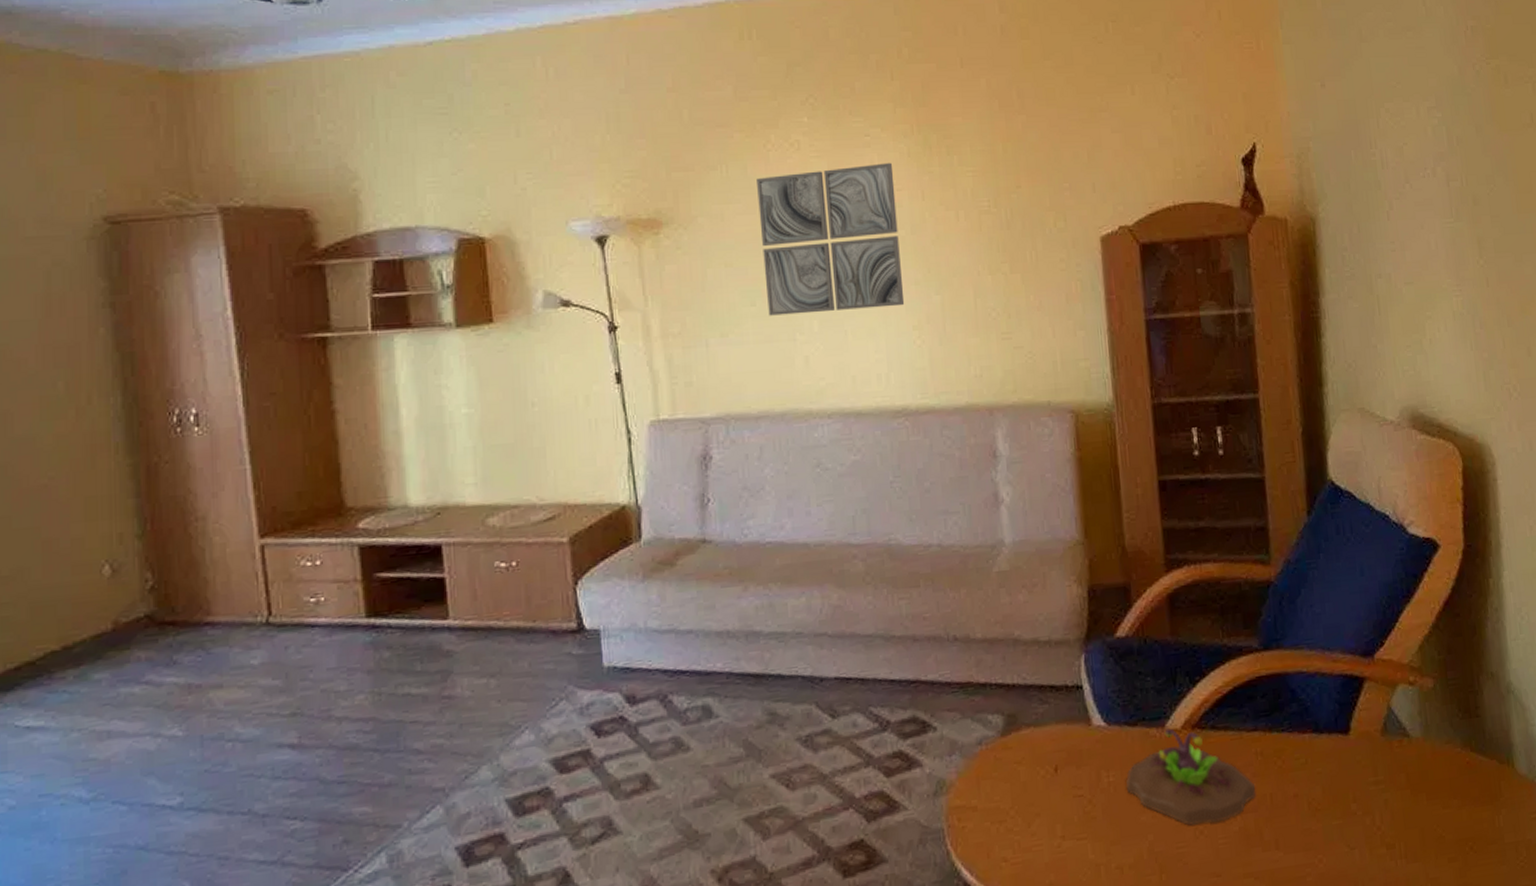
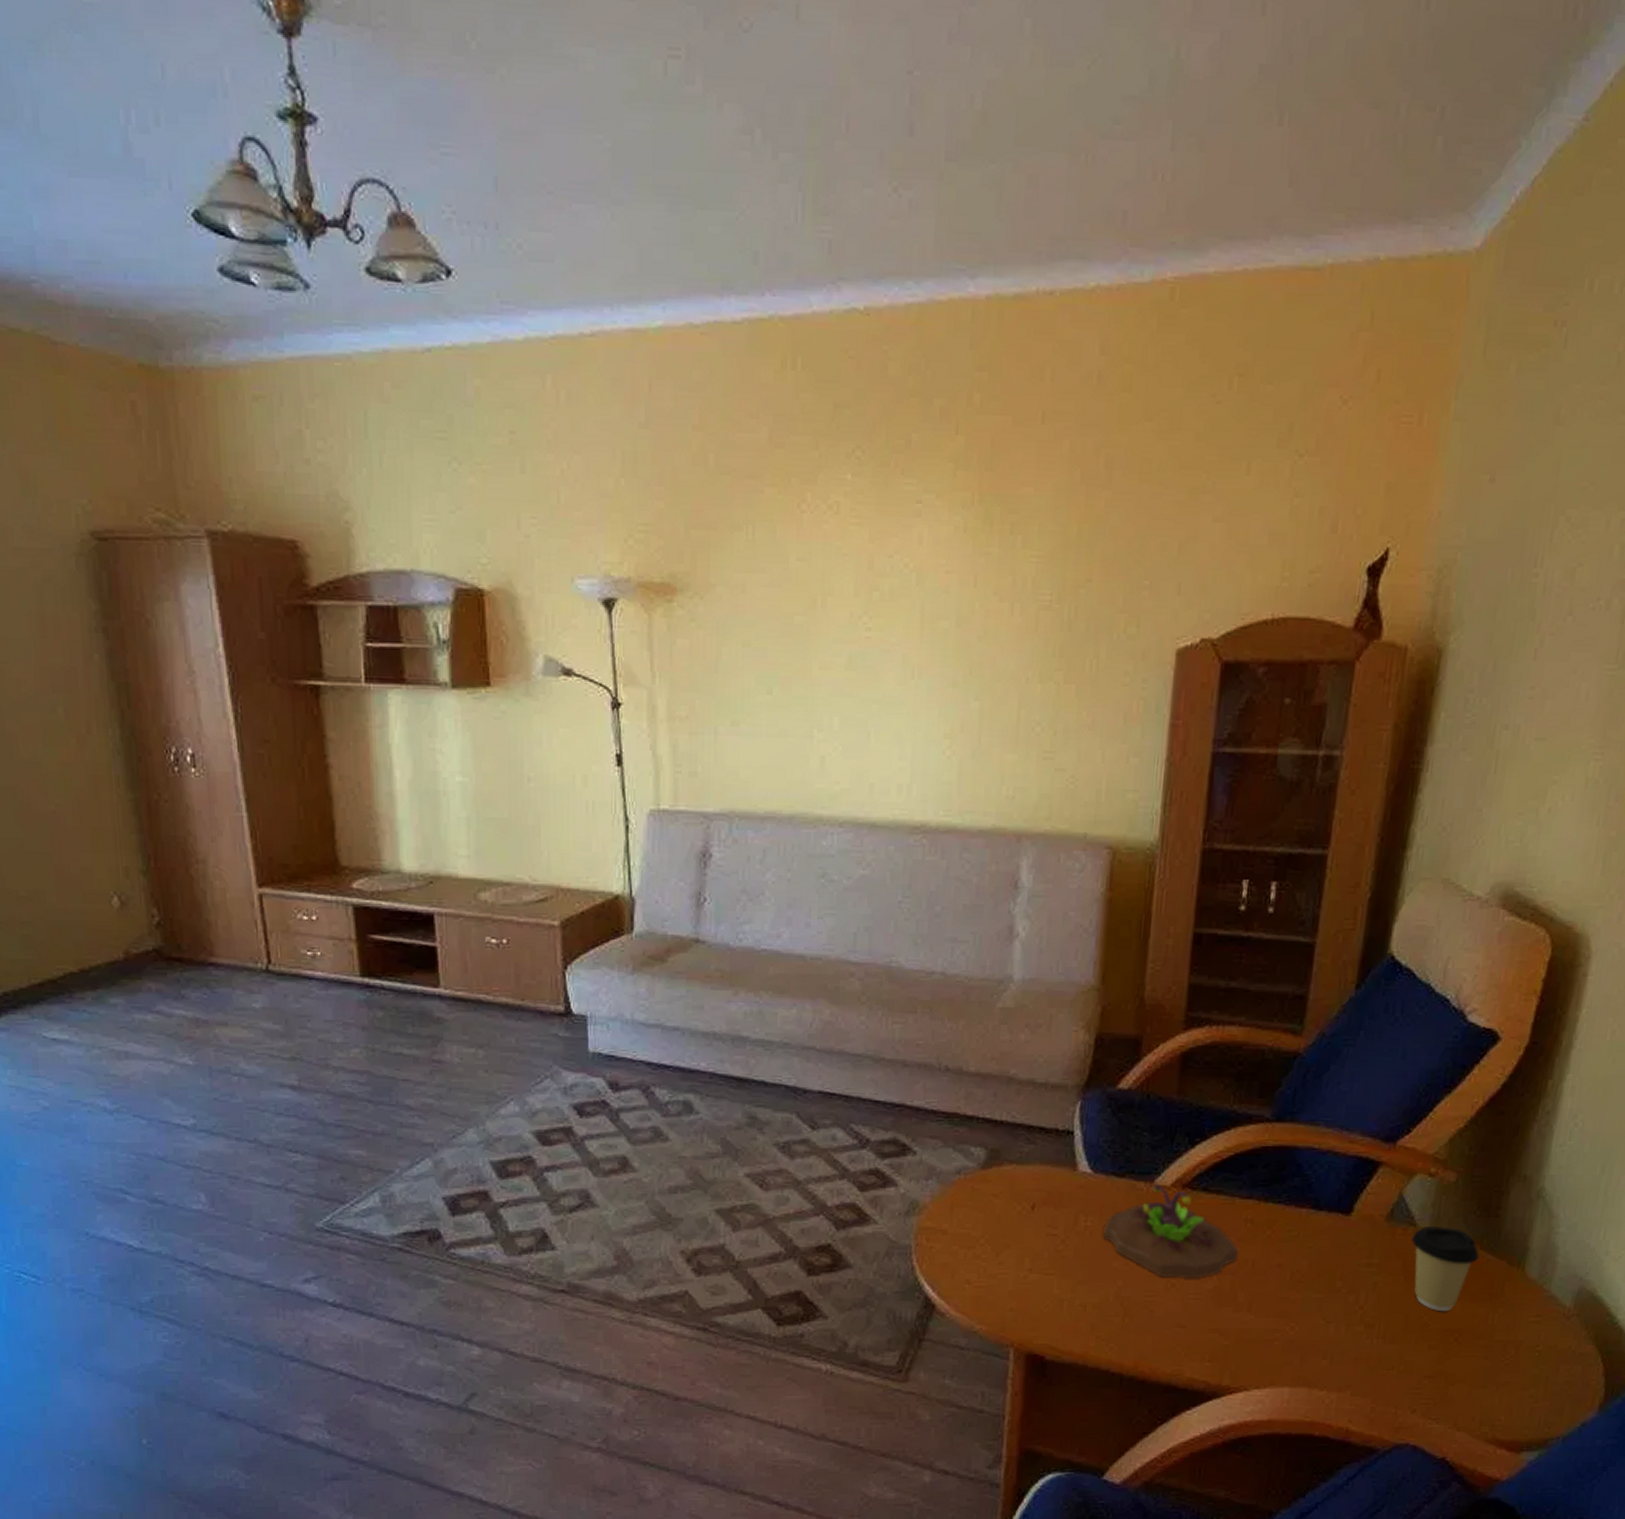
wall art: present [757,162,905,316] -> none [785,537,945,710]
coffee cup: none [1408,733,1472,821] -> present [1411,1227,1479,1312]

